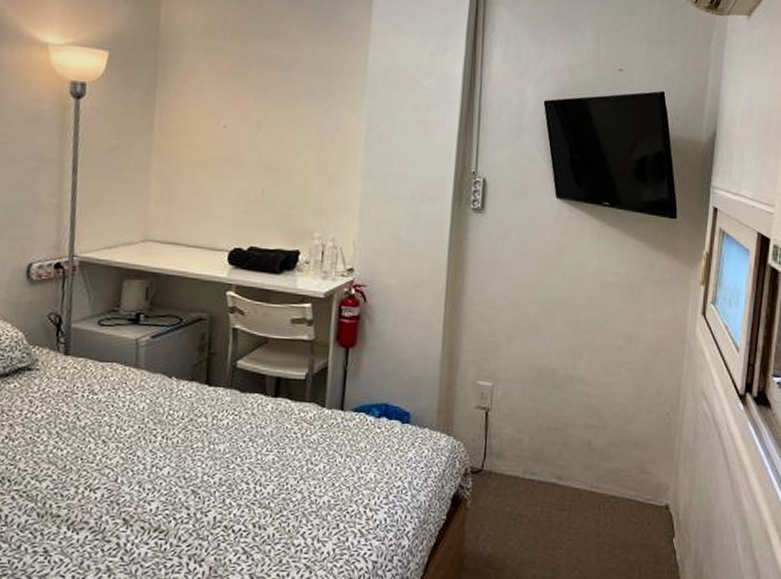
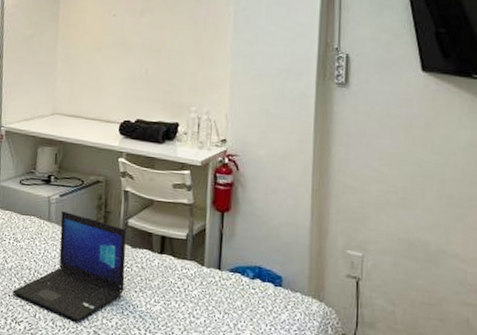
laptop: none [86,354,235,481] -> present [12,210,127,321]

